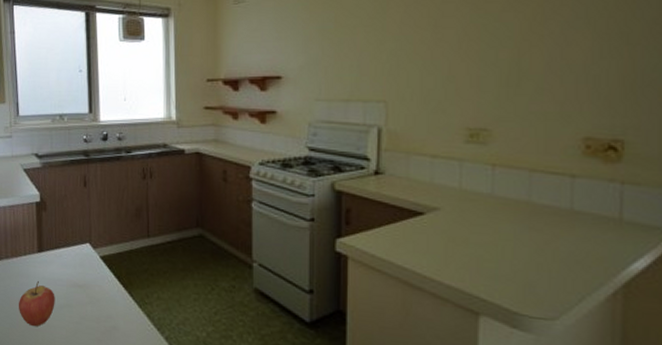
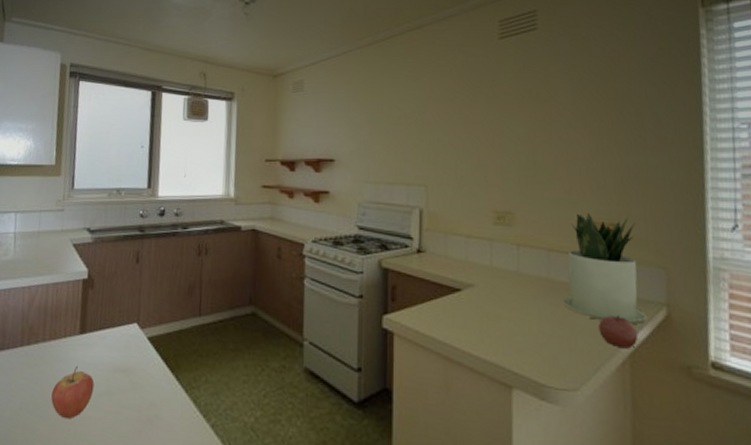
planter: none [544,127,650,252] -> present [562,212,647,324]
fruit: none [587,241,637,279] -> present [599,315,639,349]

